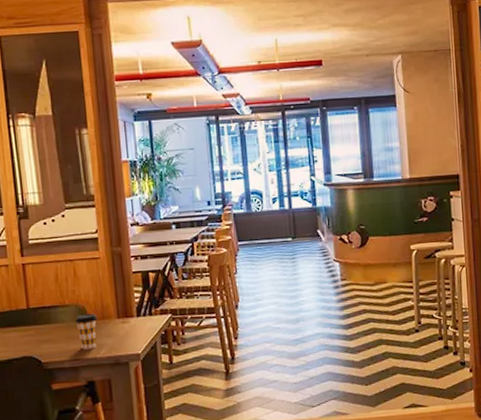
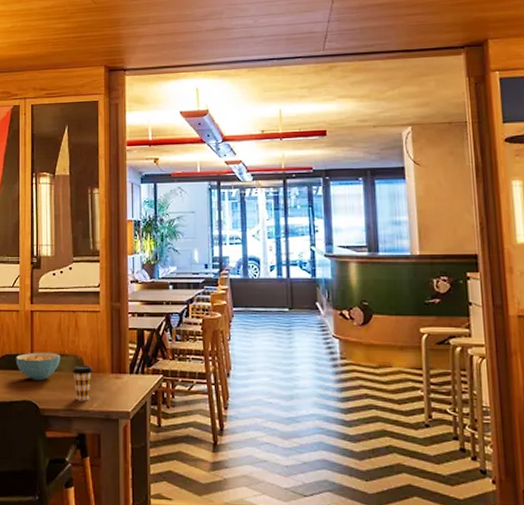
cereal bowl: none [9,304,61,335] -> present [15,352,60,380]

